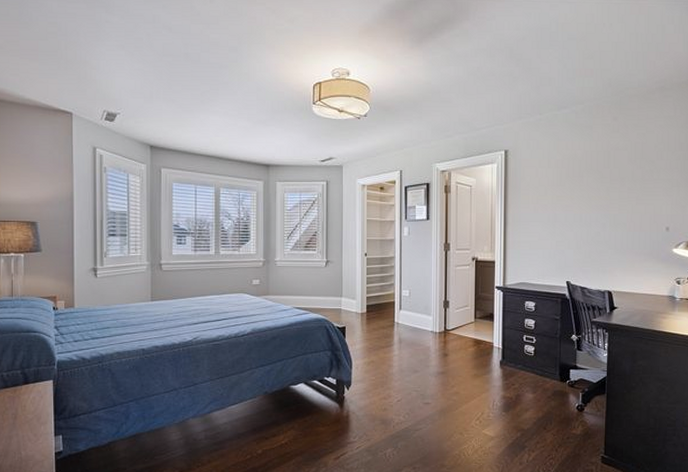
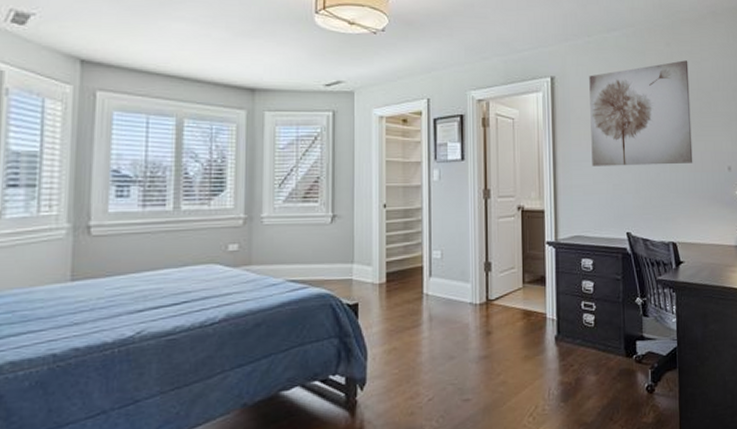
wall art: none [538,133,634,226] -> present [589,60,693,166]

